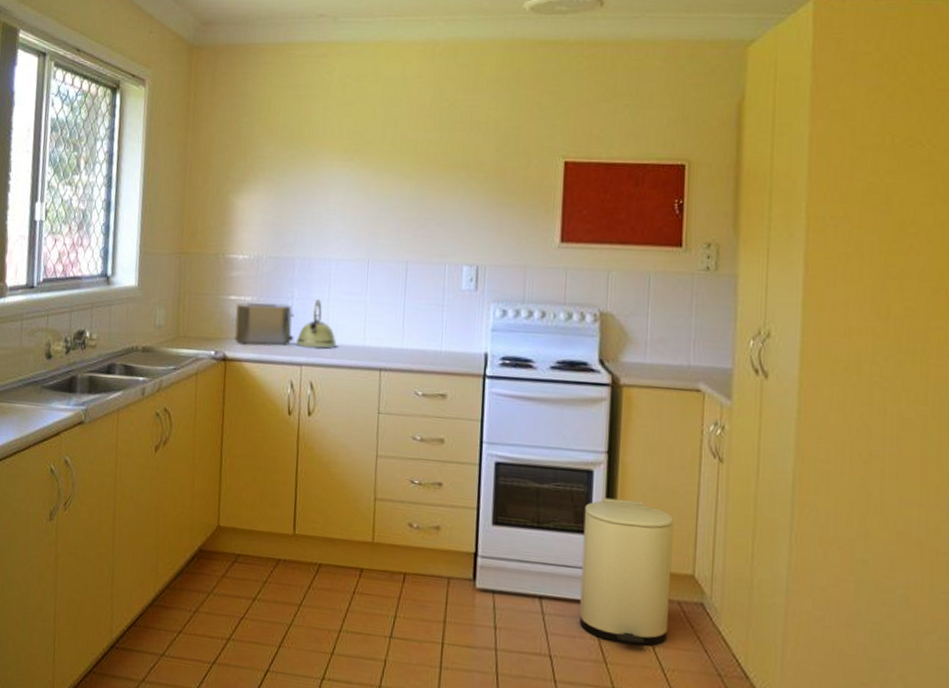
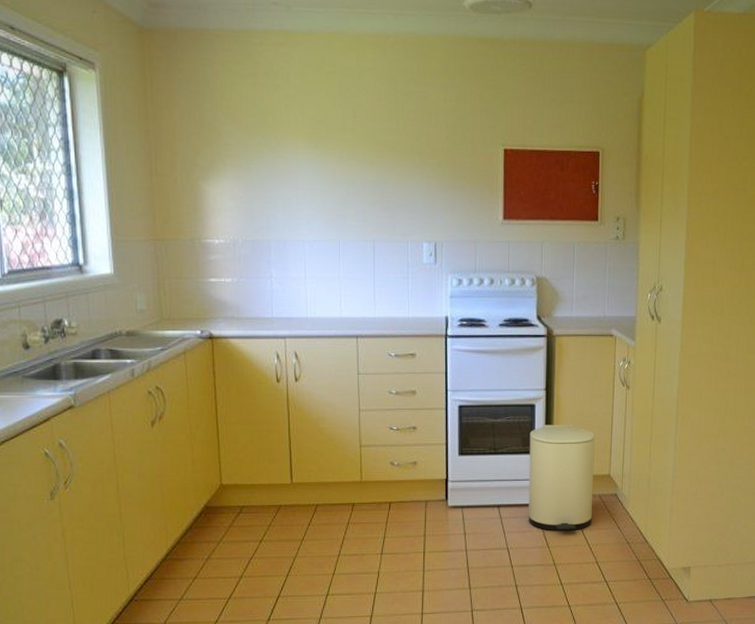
toaster: present [234,302,295,346] -> none [216,283,276,323]
kettle: present [296,299,337,349] -> none [278,278,316,323]

